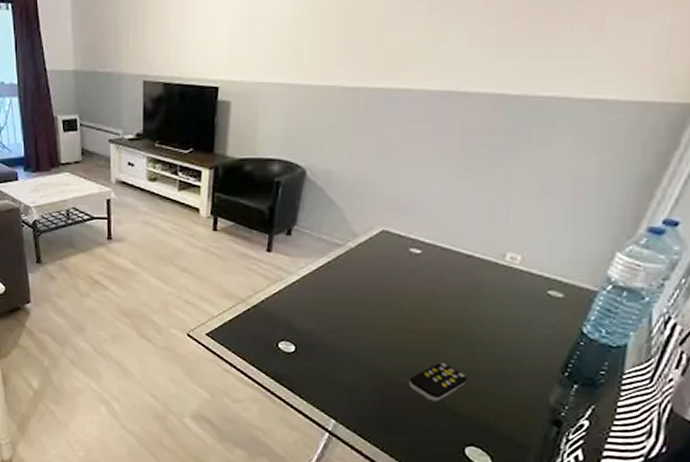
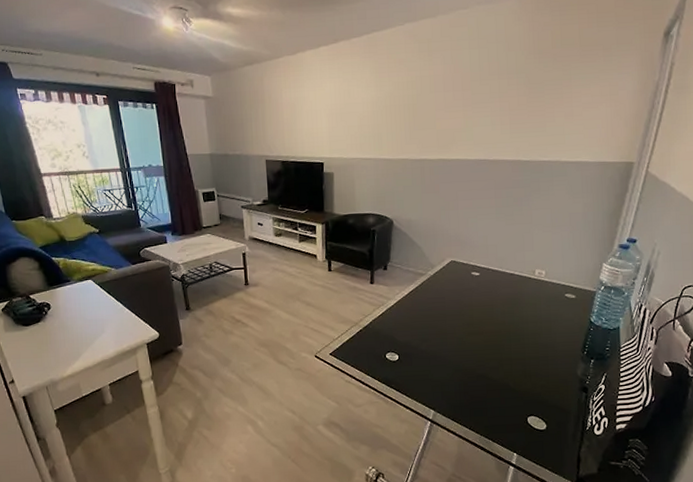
remote control: present [409,362,468,402] -> none [483,355,523,385]

